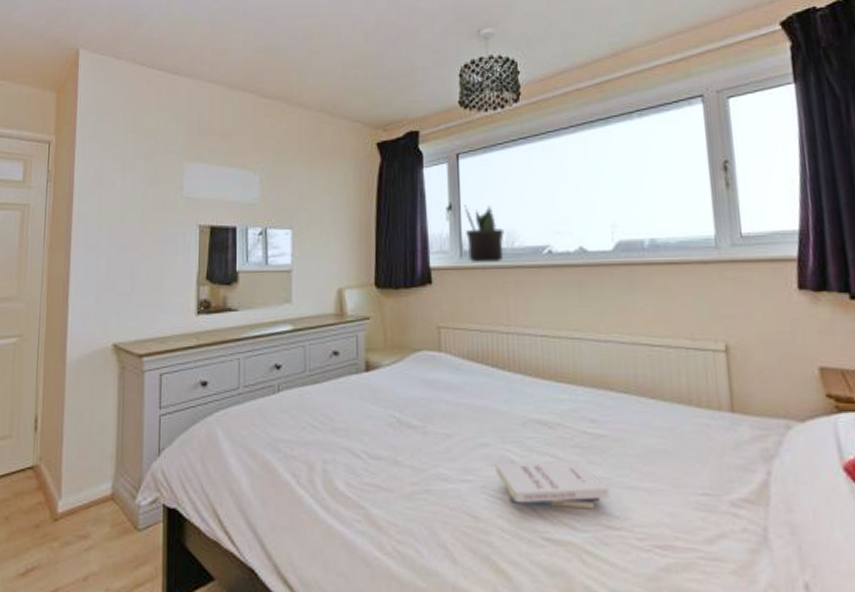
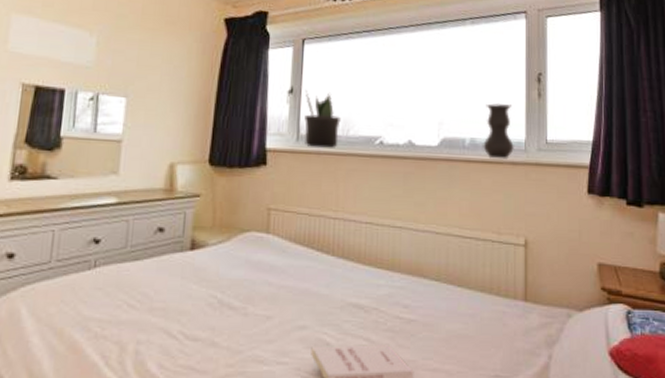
vase: none [664,198,702,259] -> present [483,102,514,160]

